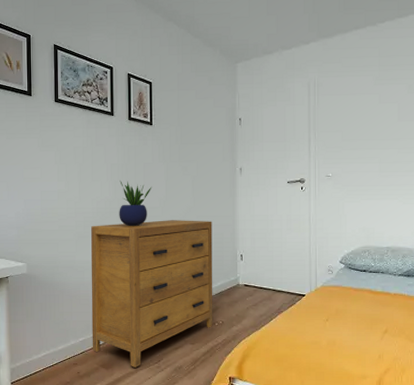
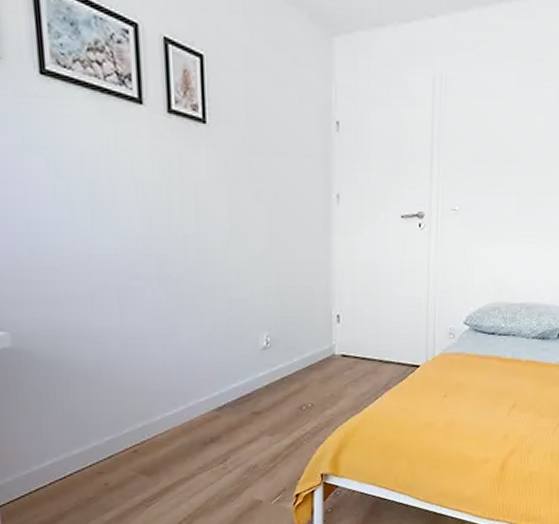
dresser: present [91,220,213,368] -> none [114,267,300,471]
potted plant: present [119,180,152,226] -> none [157,206,209,275]

